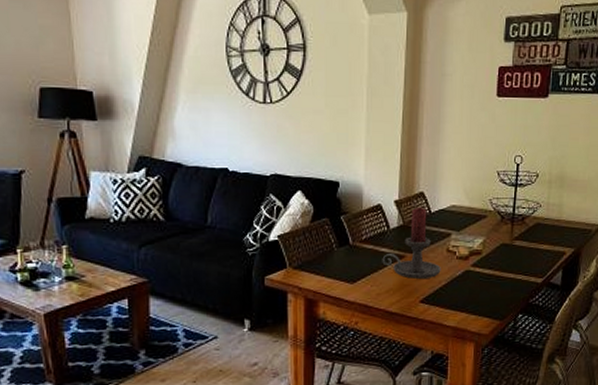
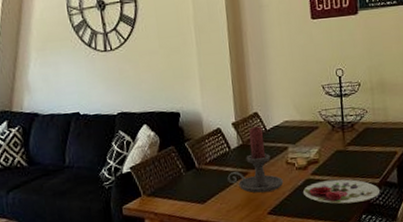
plate: none [461,274,542,301] -> present [303,179,380,204]

